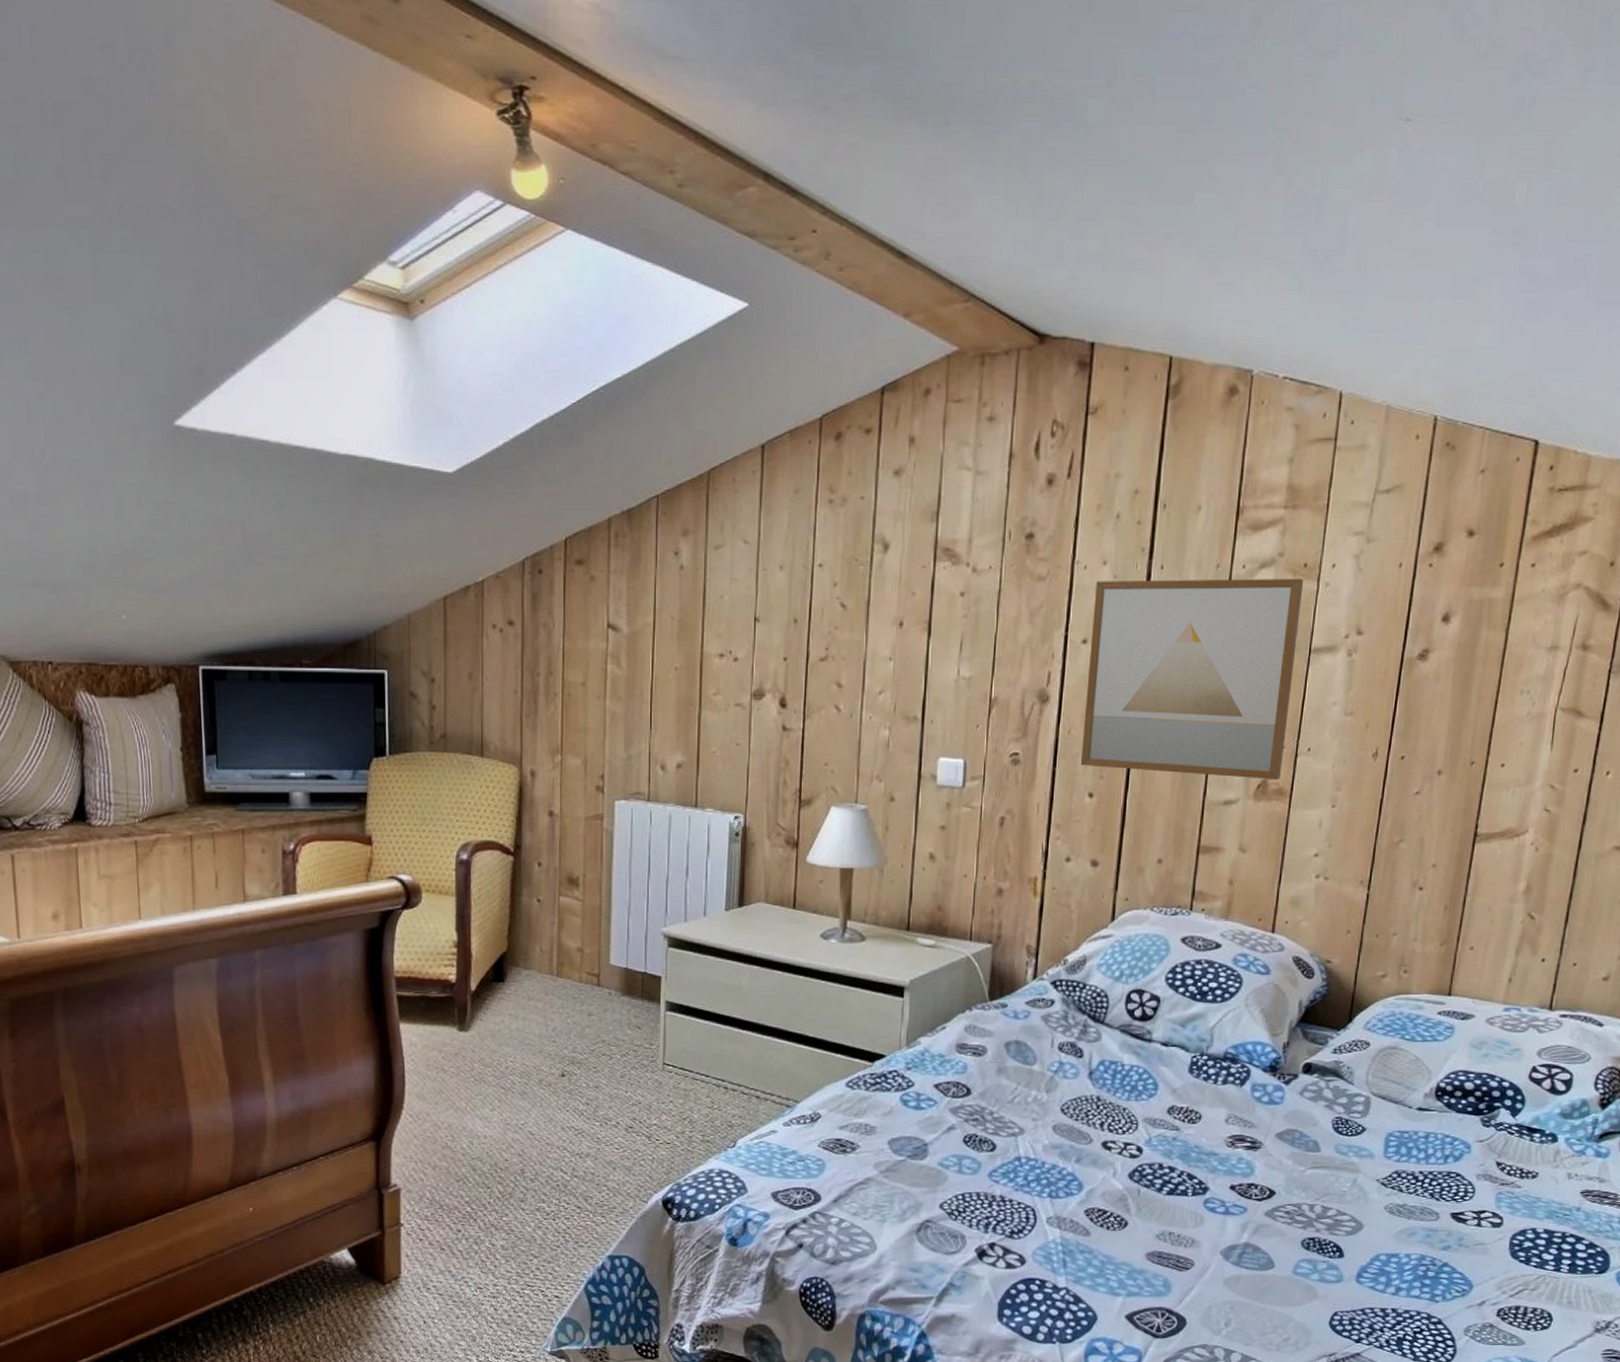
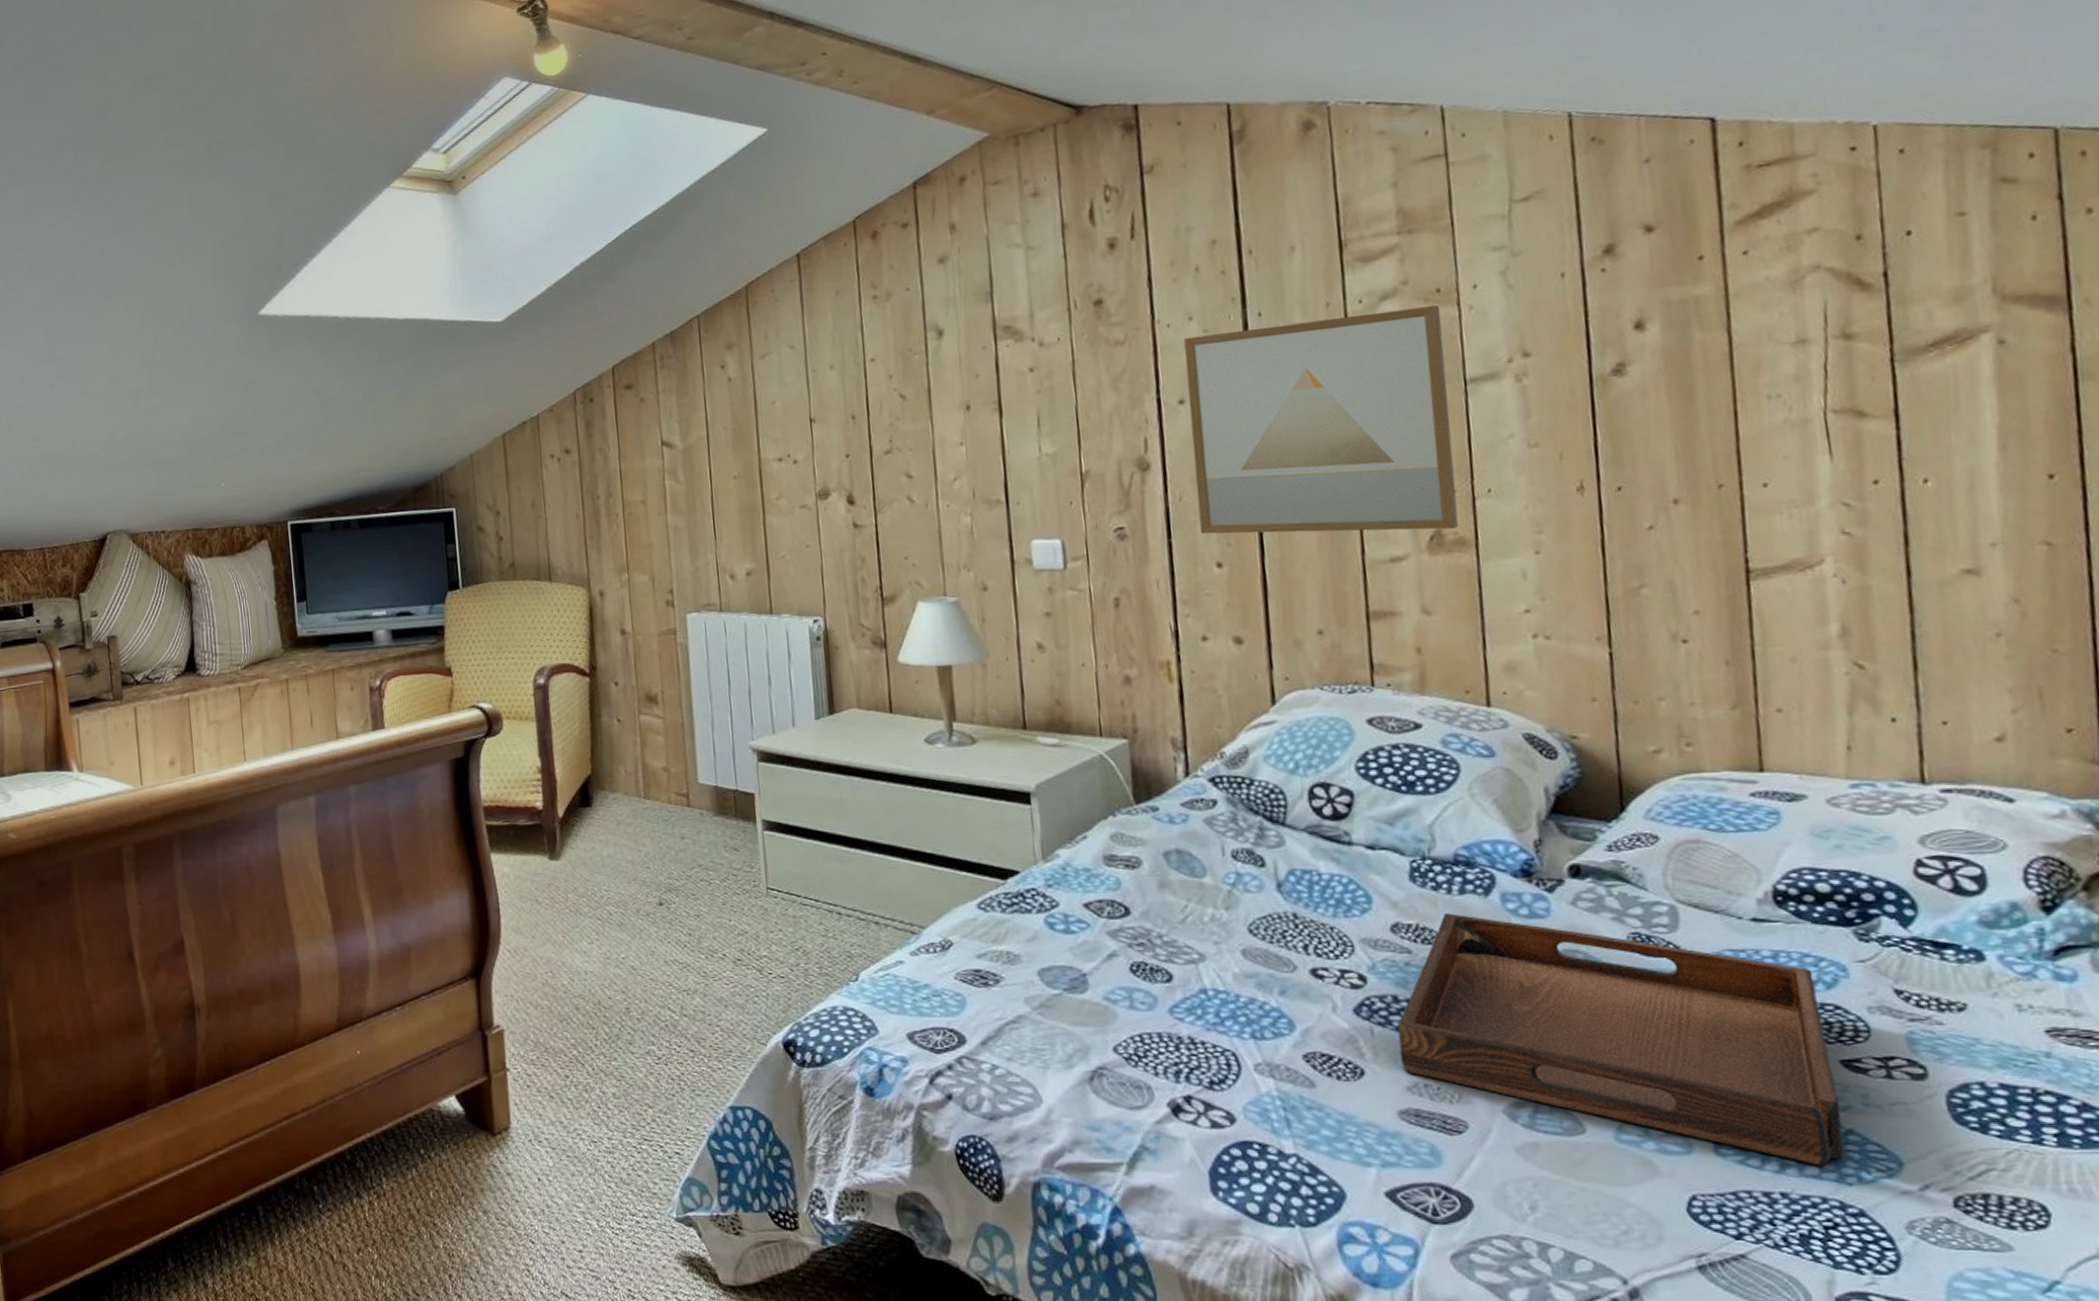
serving tray: none [1156,1099,1448,1289] -> present [1398,913,1844,1166]

